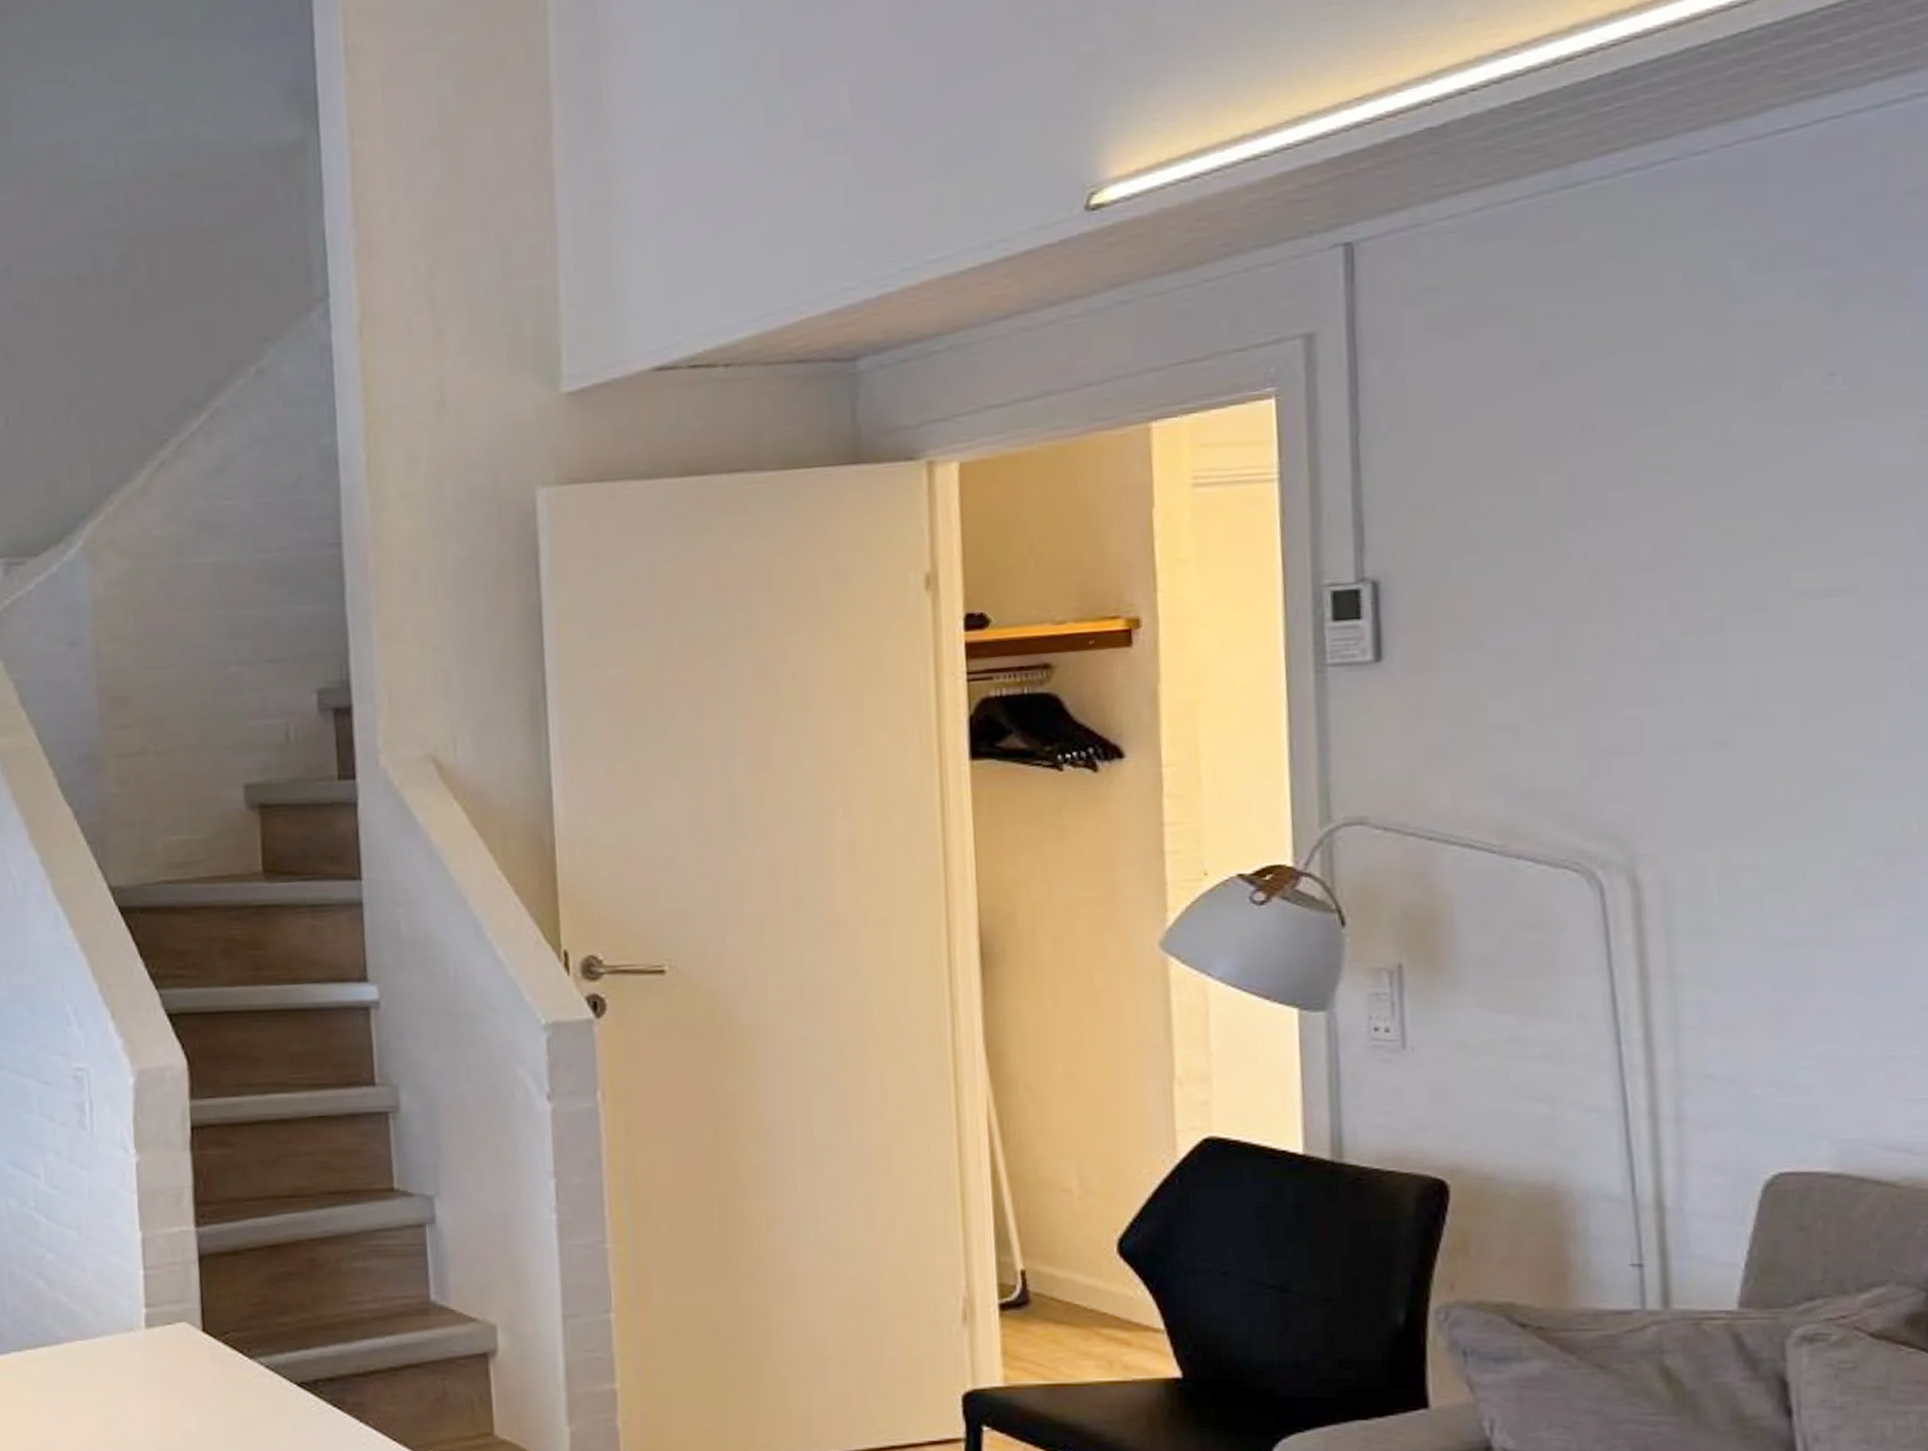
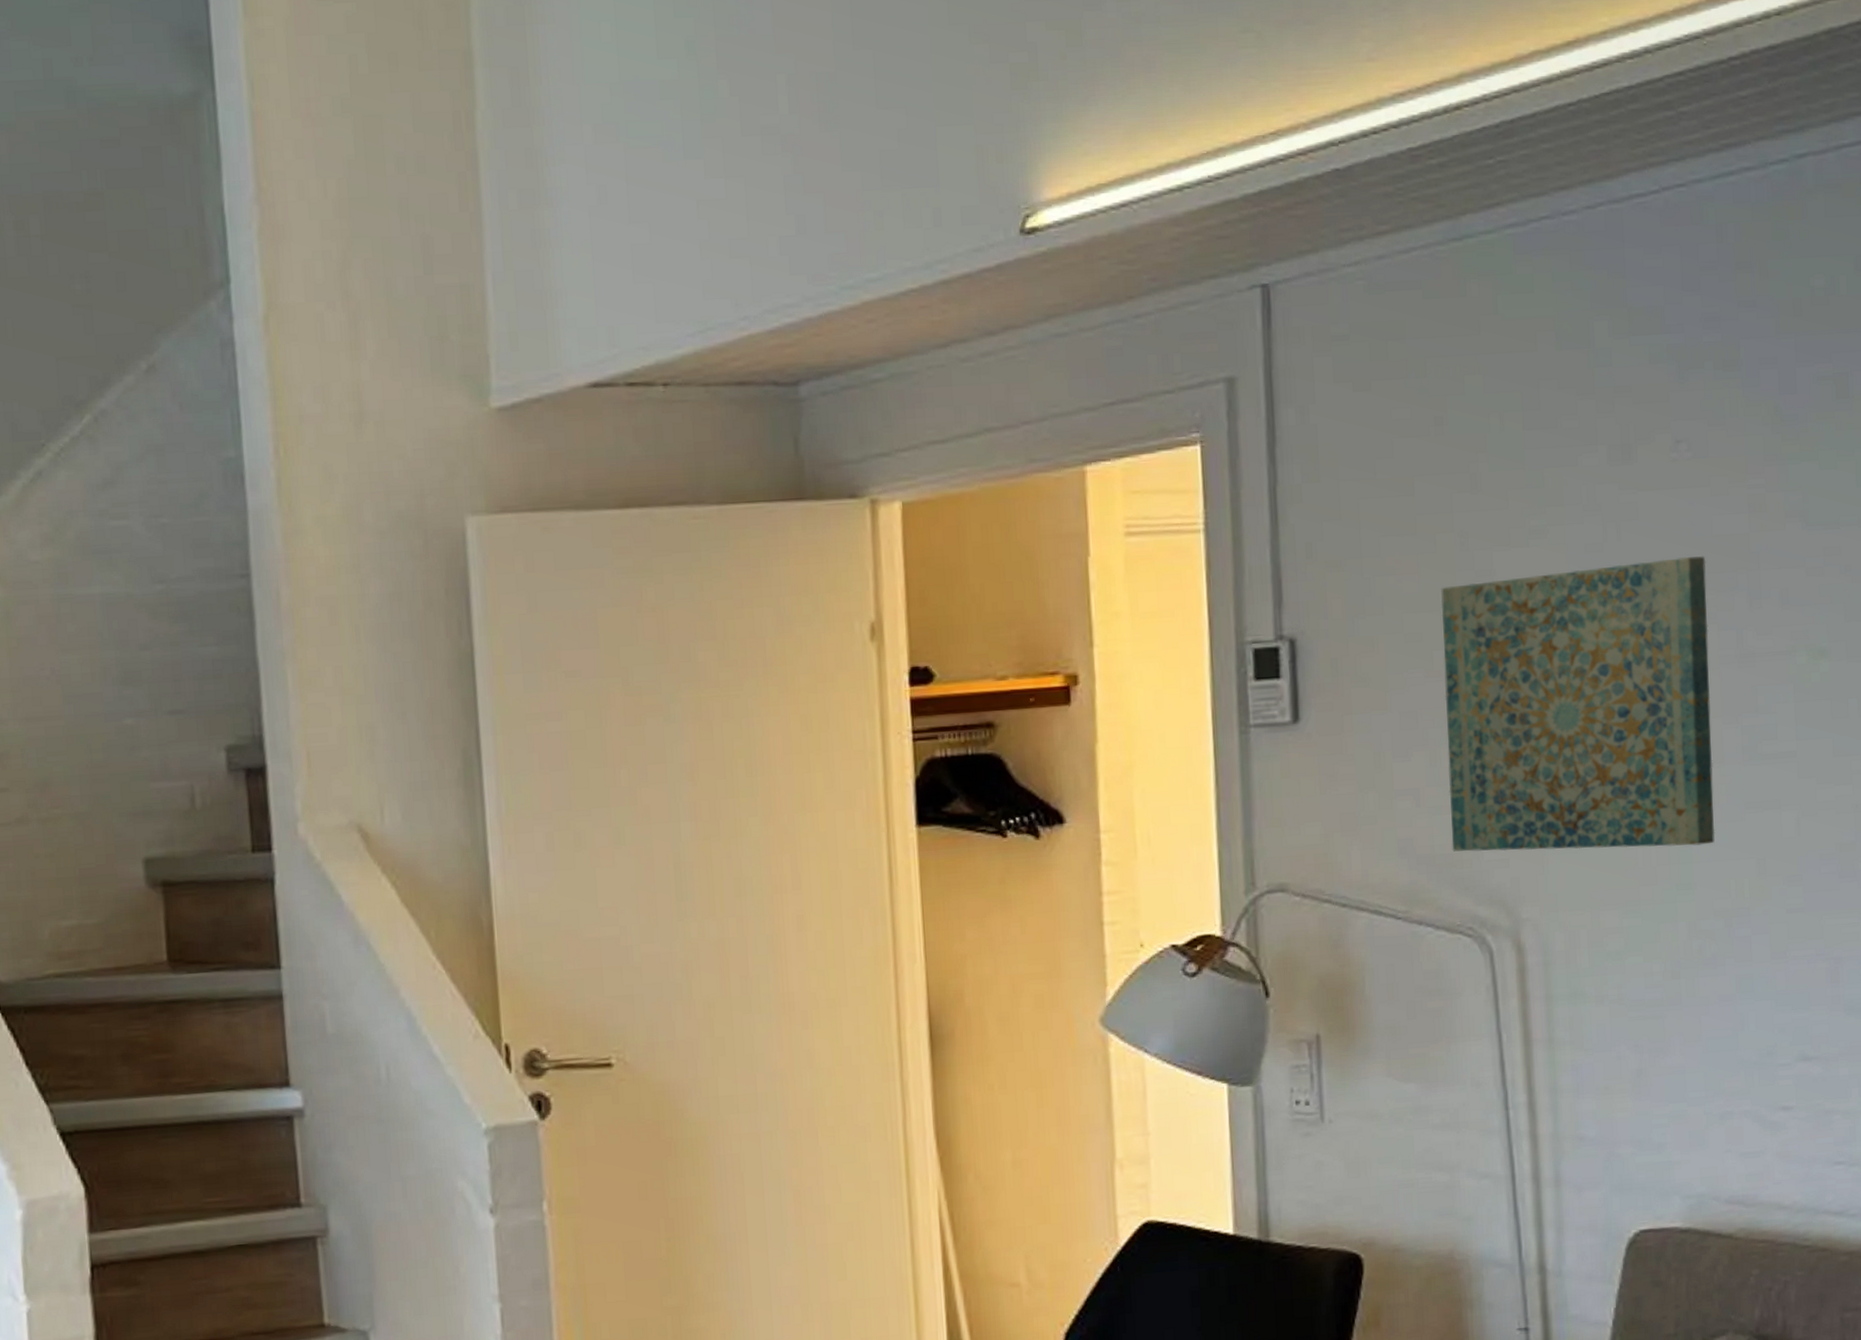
wall art: none [1545,488,1876,788] -> present [1441,555,1715,852]

